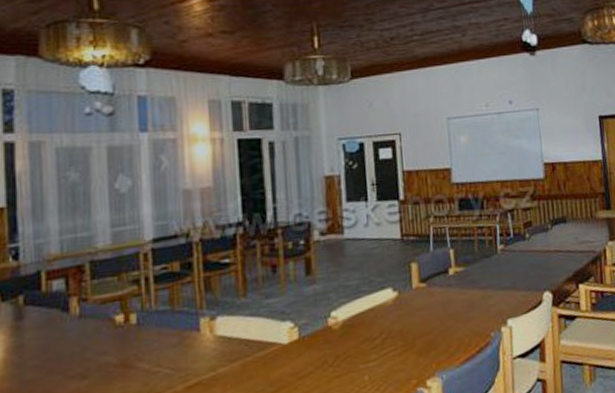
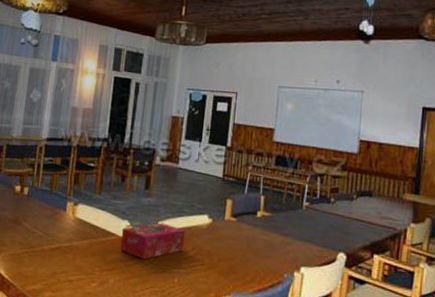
tissue box: none [284,311,368,365] -> present [119,222,185,260]

